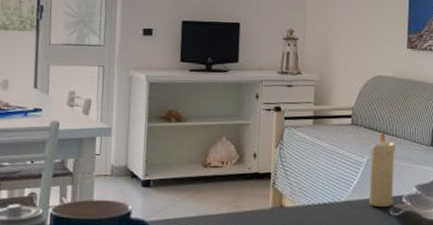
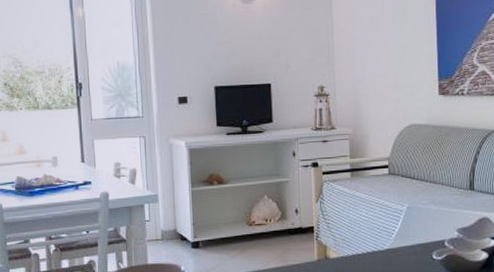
candle: present [369,130,396,207] -> none [409,178,436,252]

